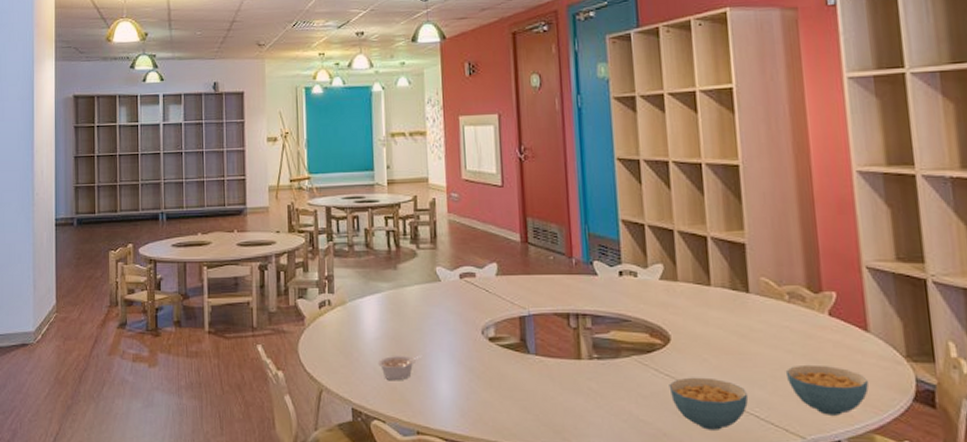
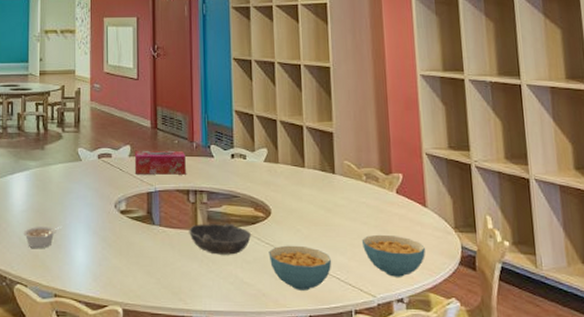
tissue box: none [502,267,565,296] -> present [134,150,186,175]
bowl: none [571,351,647,388] -> present [189,223,251,255]

